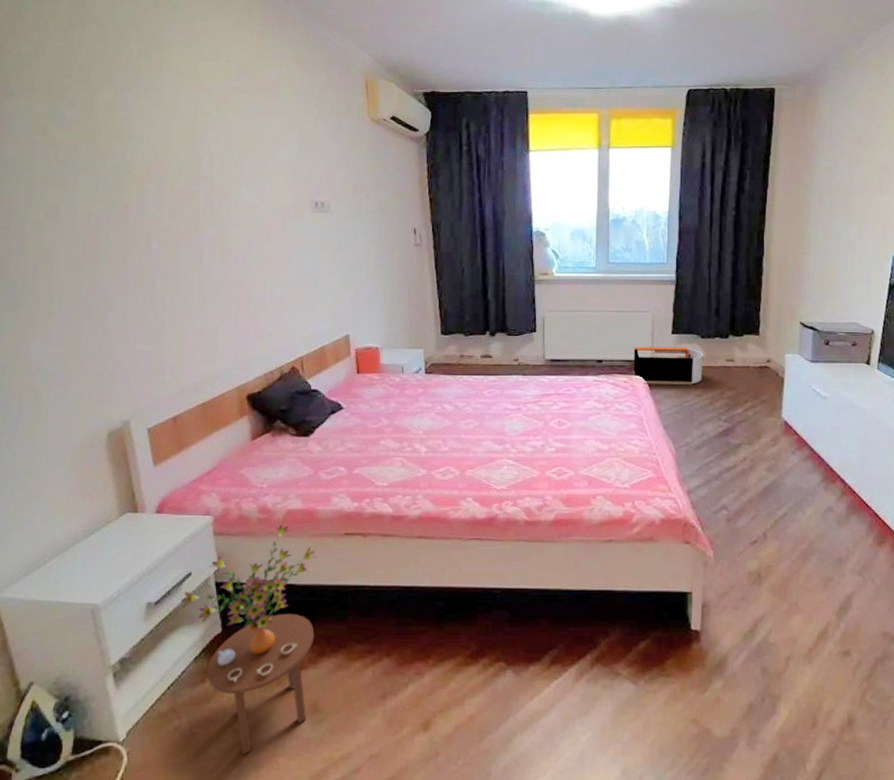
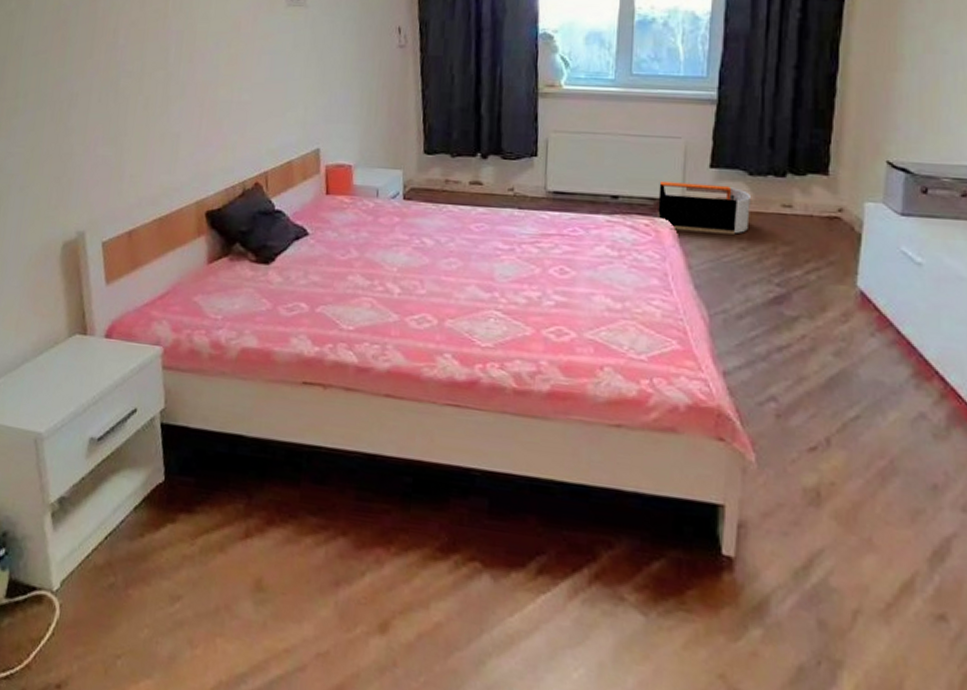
side table: present [181,525,317,755] -> none [124,365,270,628]

